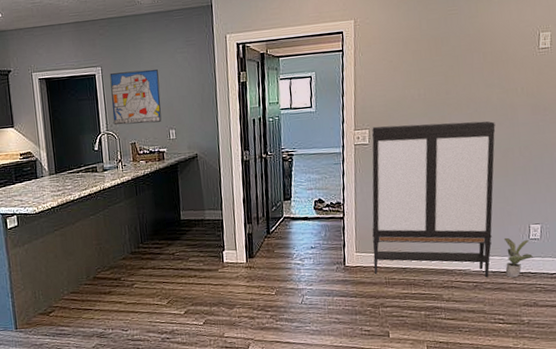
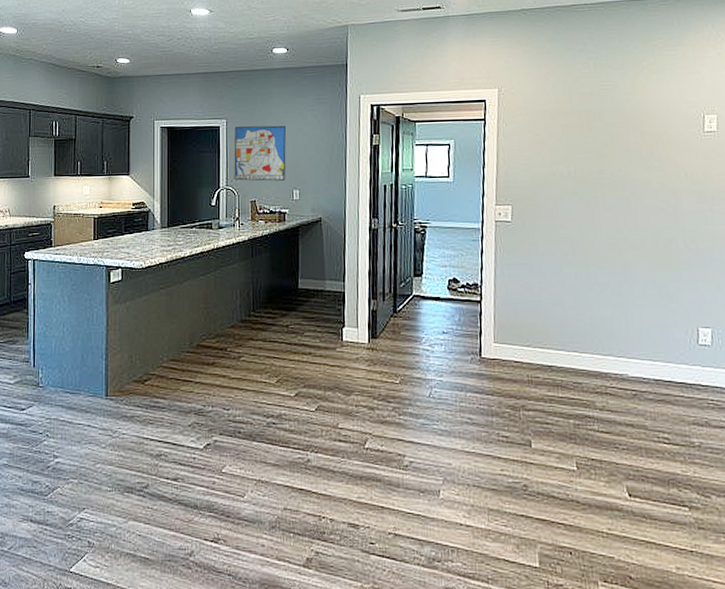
storage cabinet: present [371,121,496,278] -> none [513,202,656,387]
potted plant: present [503,237,533,278] -> none [667,340,703,390]

